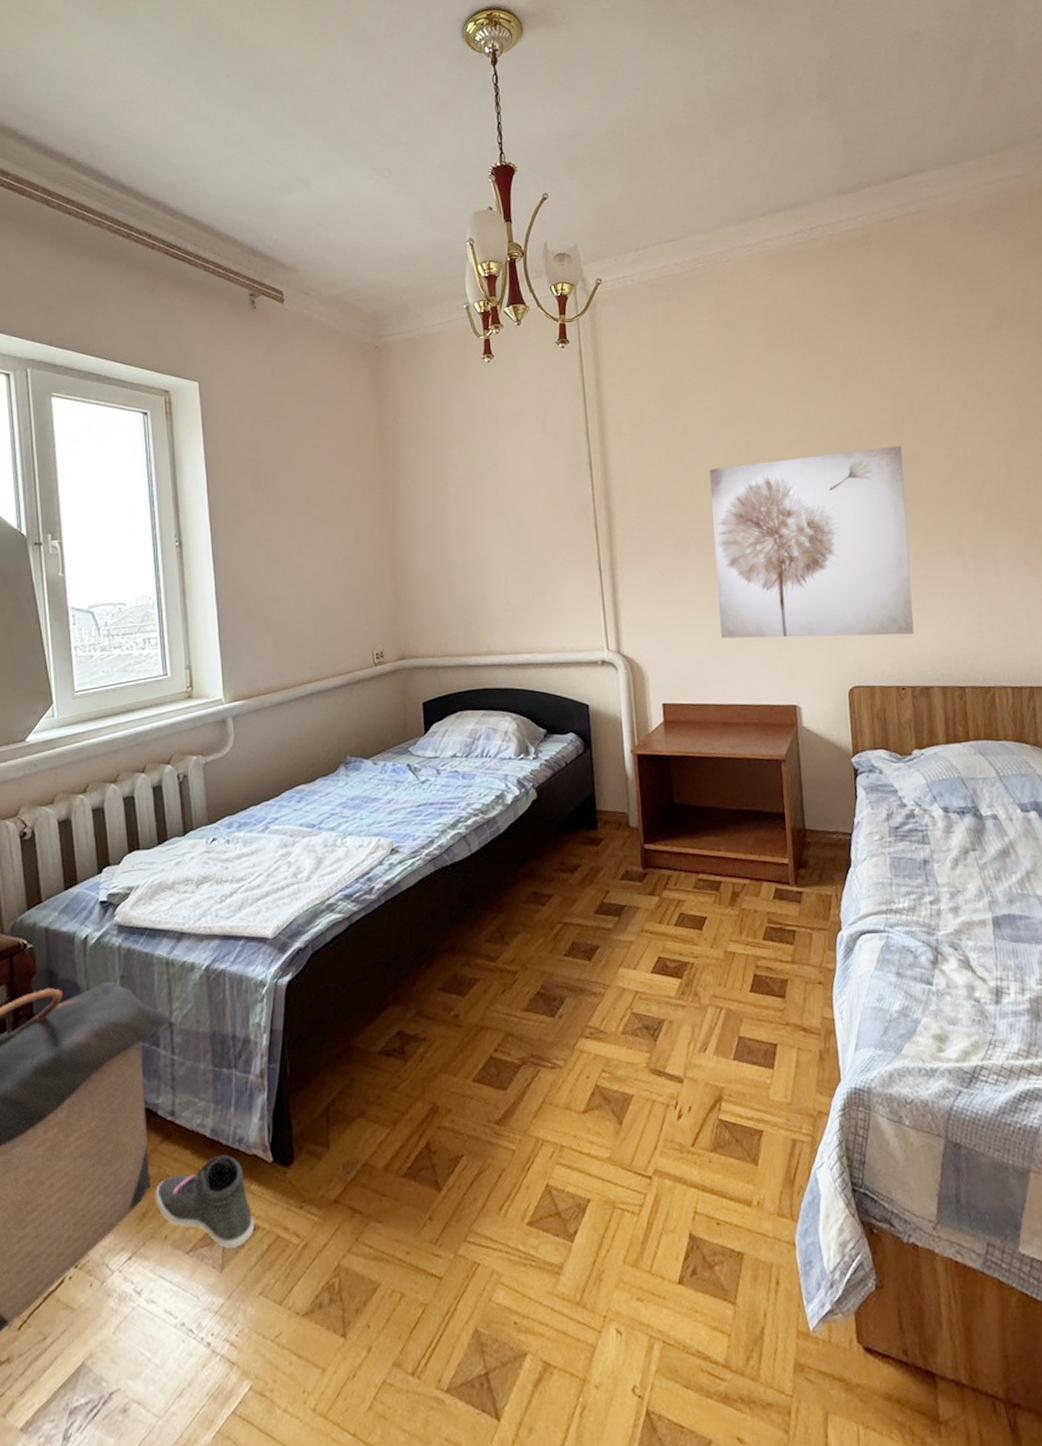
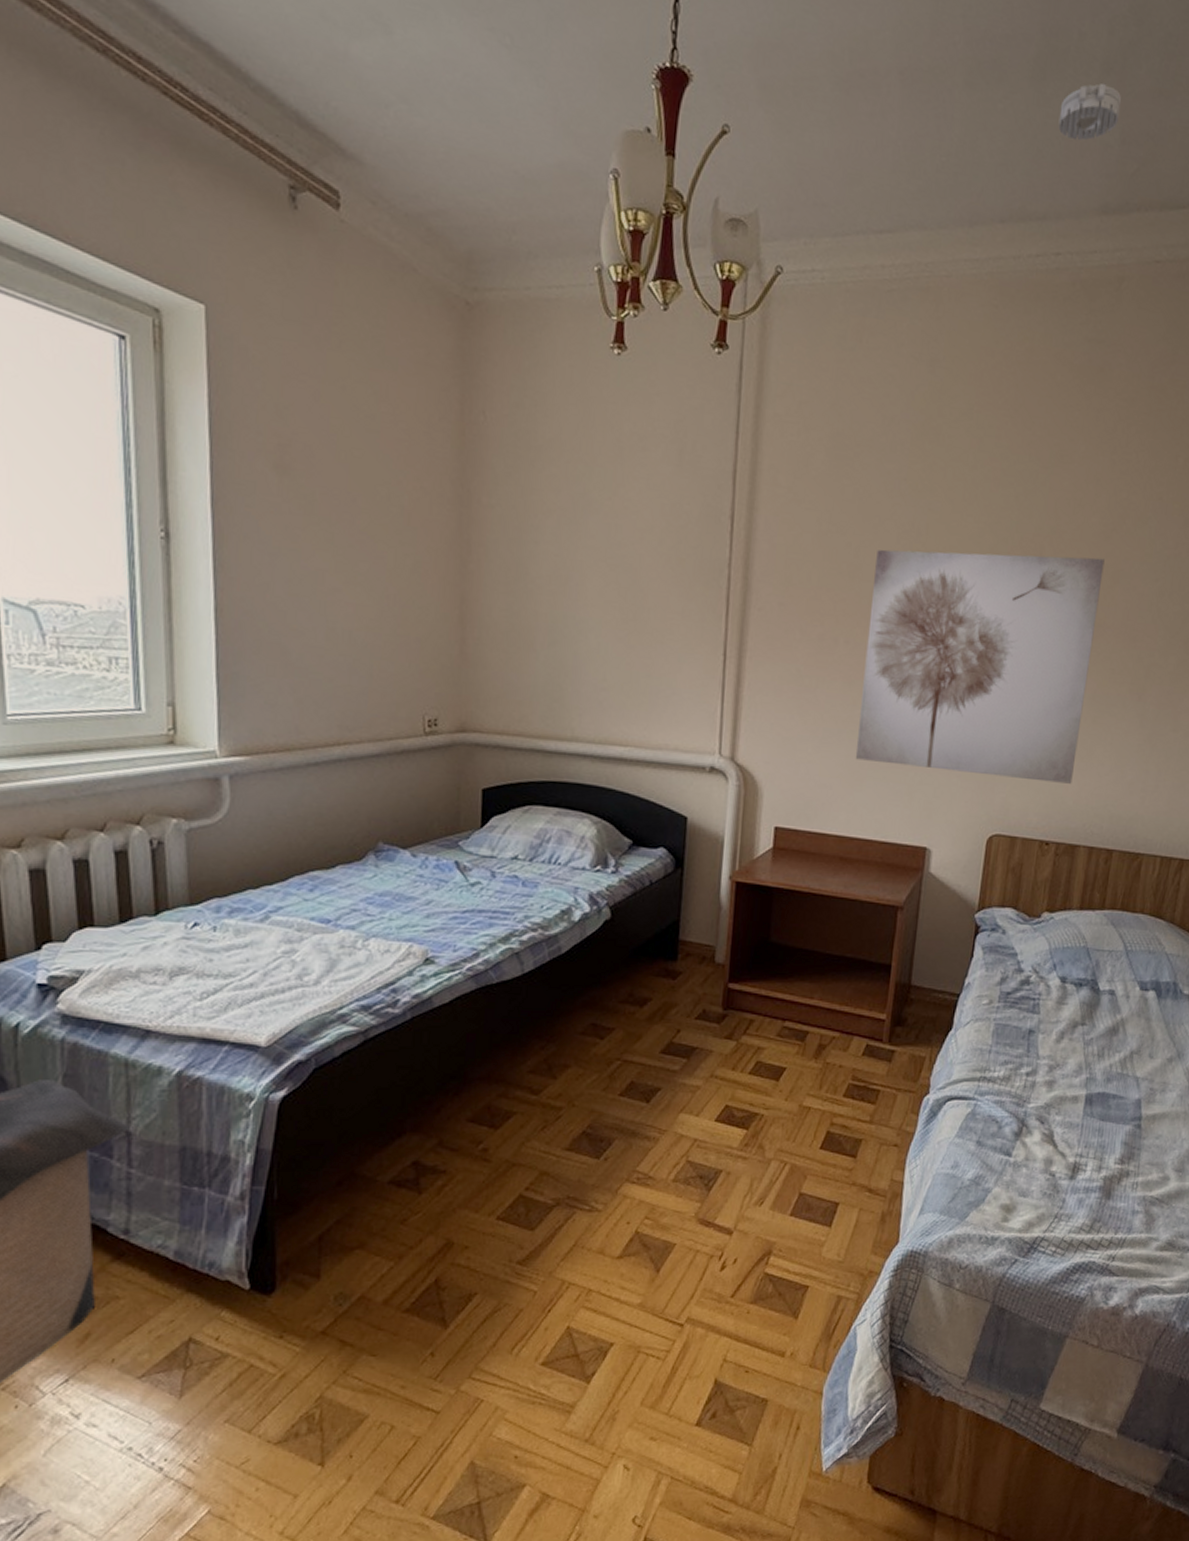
sneaker: present [156,1154,254,1248] -> none [101,1279,223,1375]
smoke detector: none [791,107,839,149] -> present [1058,82,1122,141]

